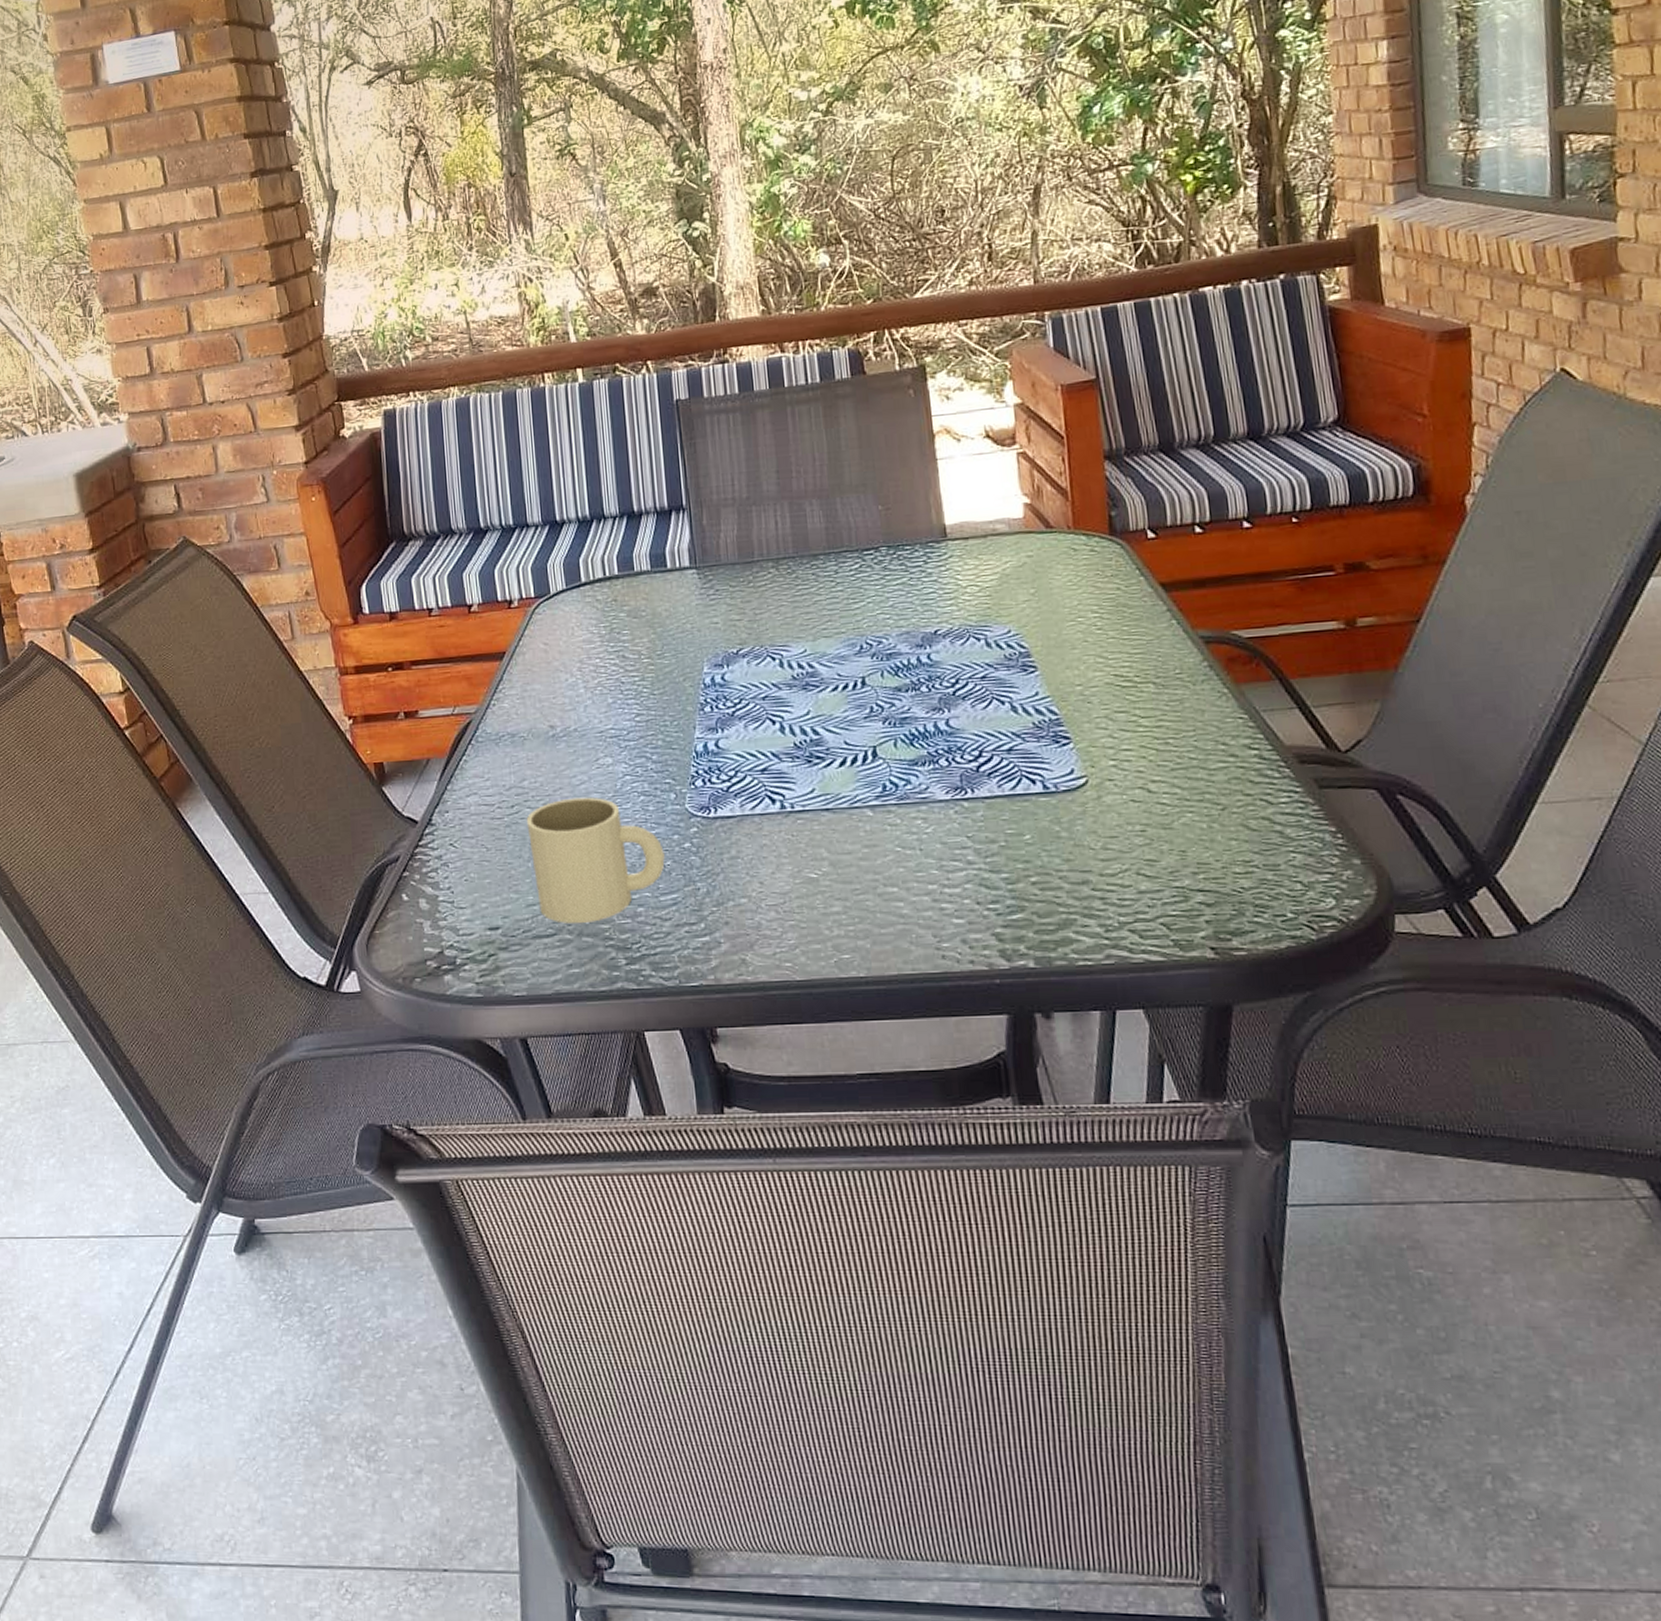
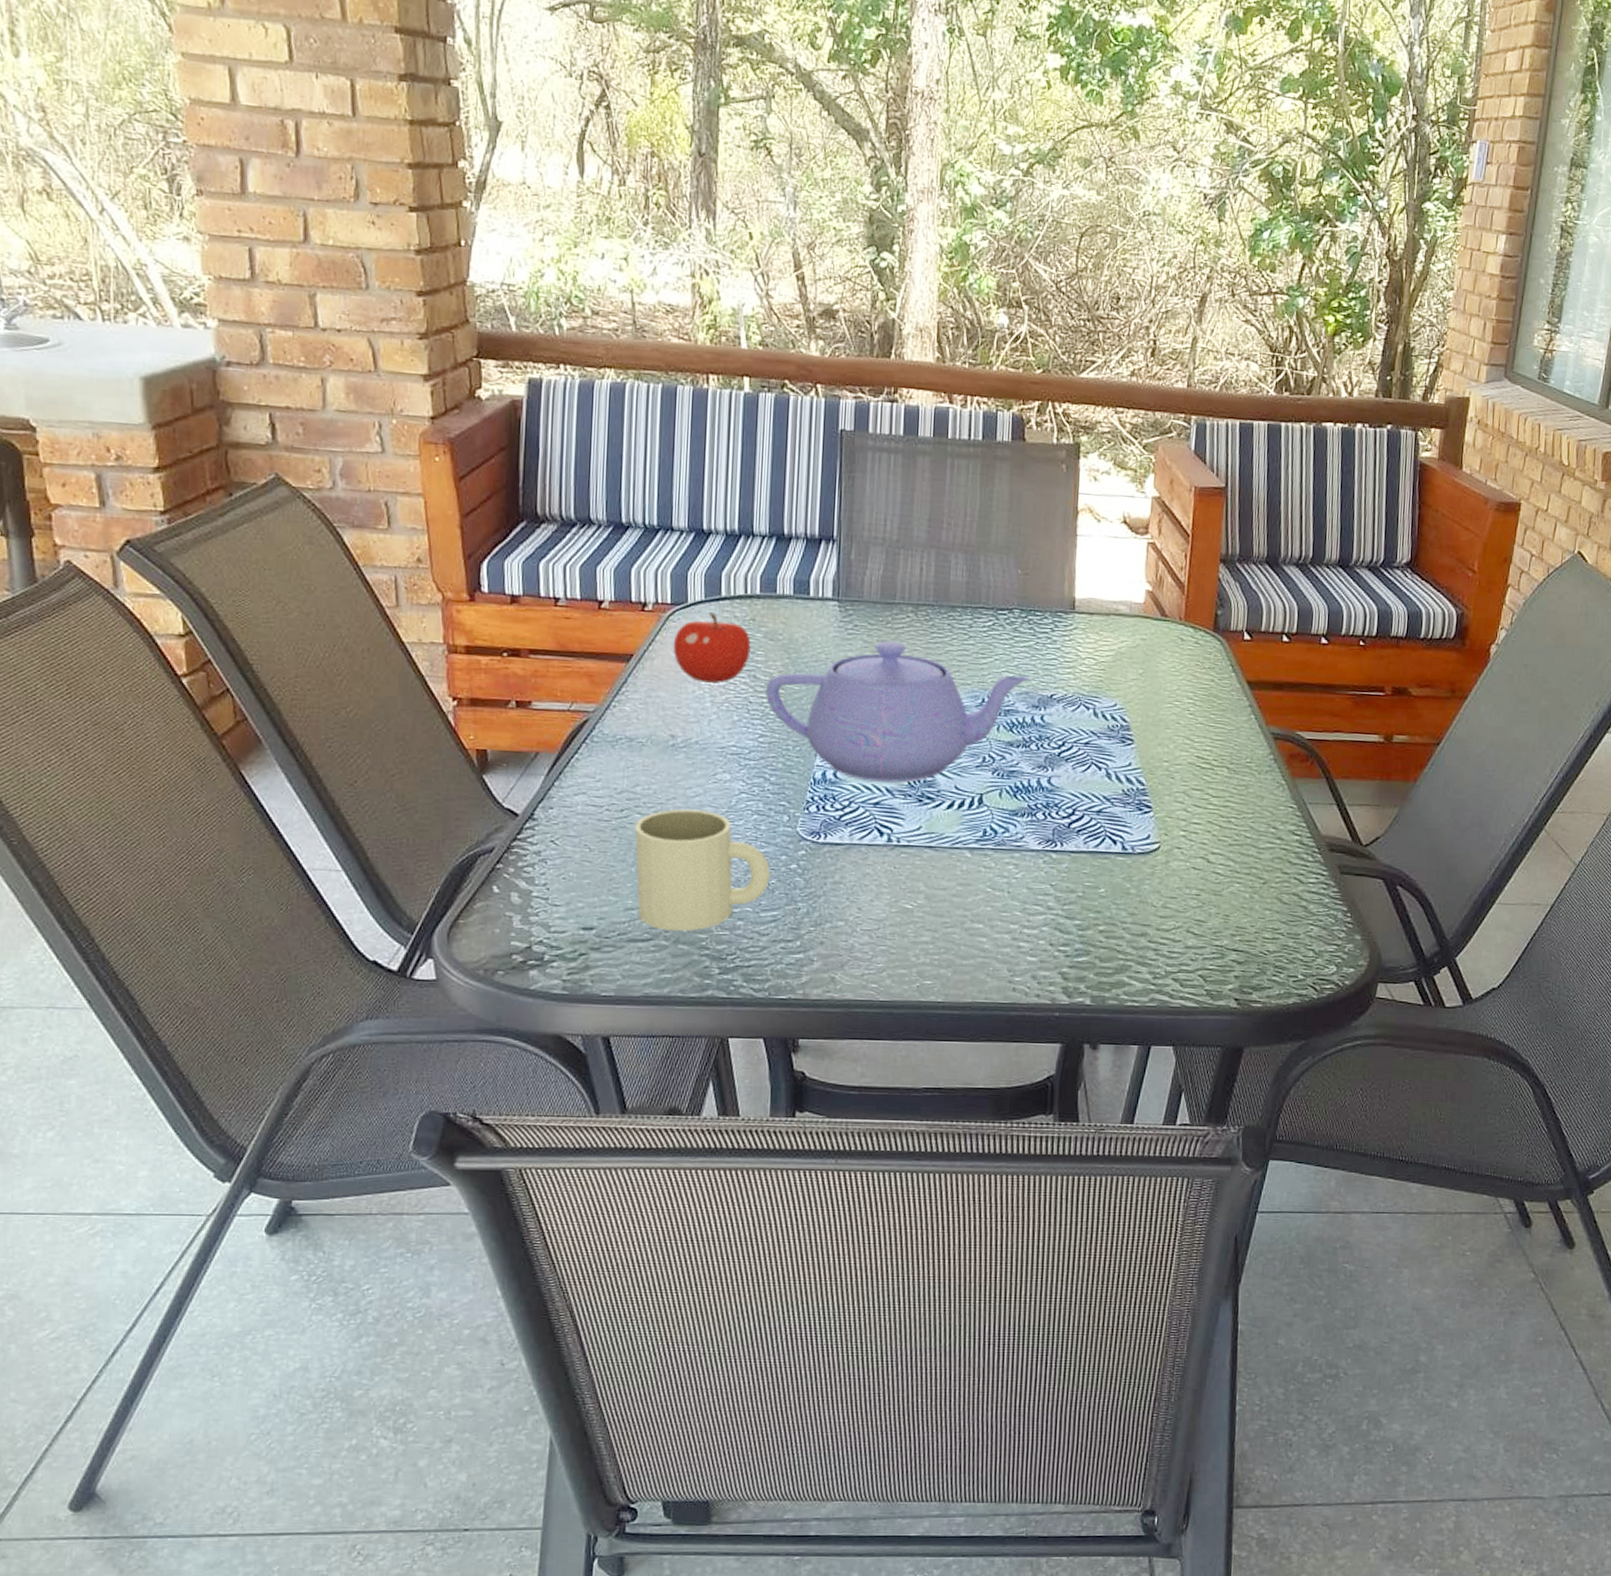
fruit: none [541,599,617,670] -> present [673,612,751,684]
teapot: none [635,600,909,748] -> present [765,641,1030,783]

